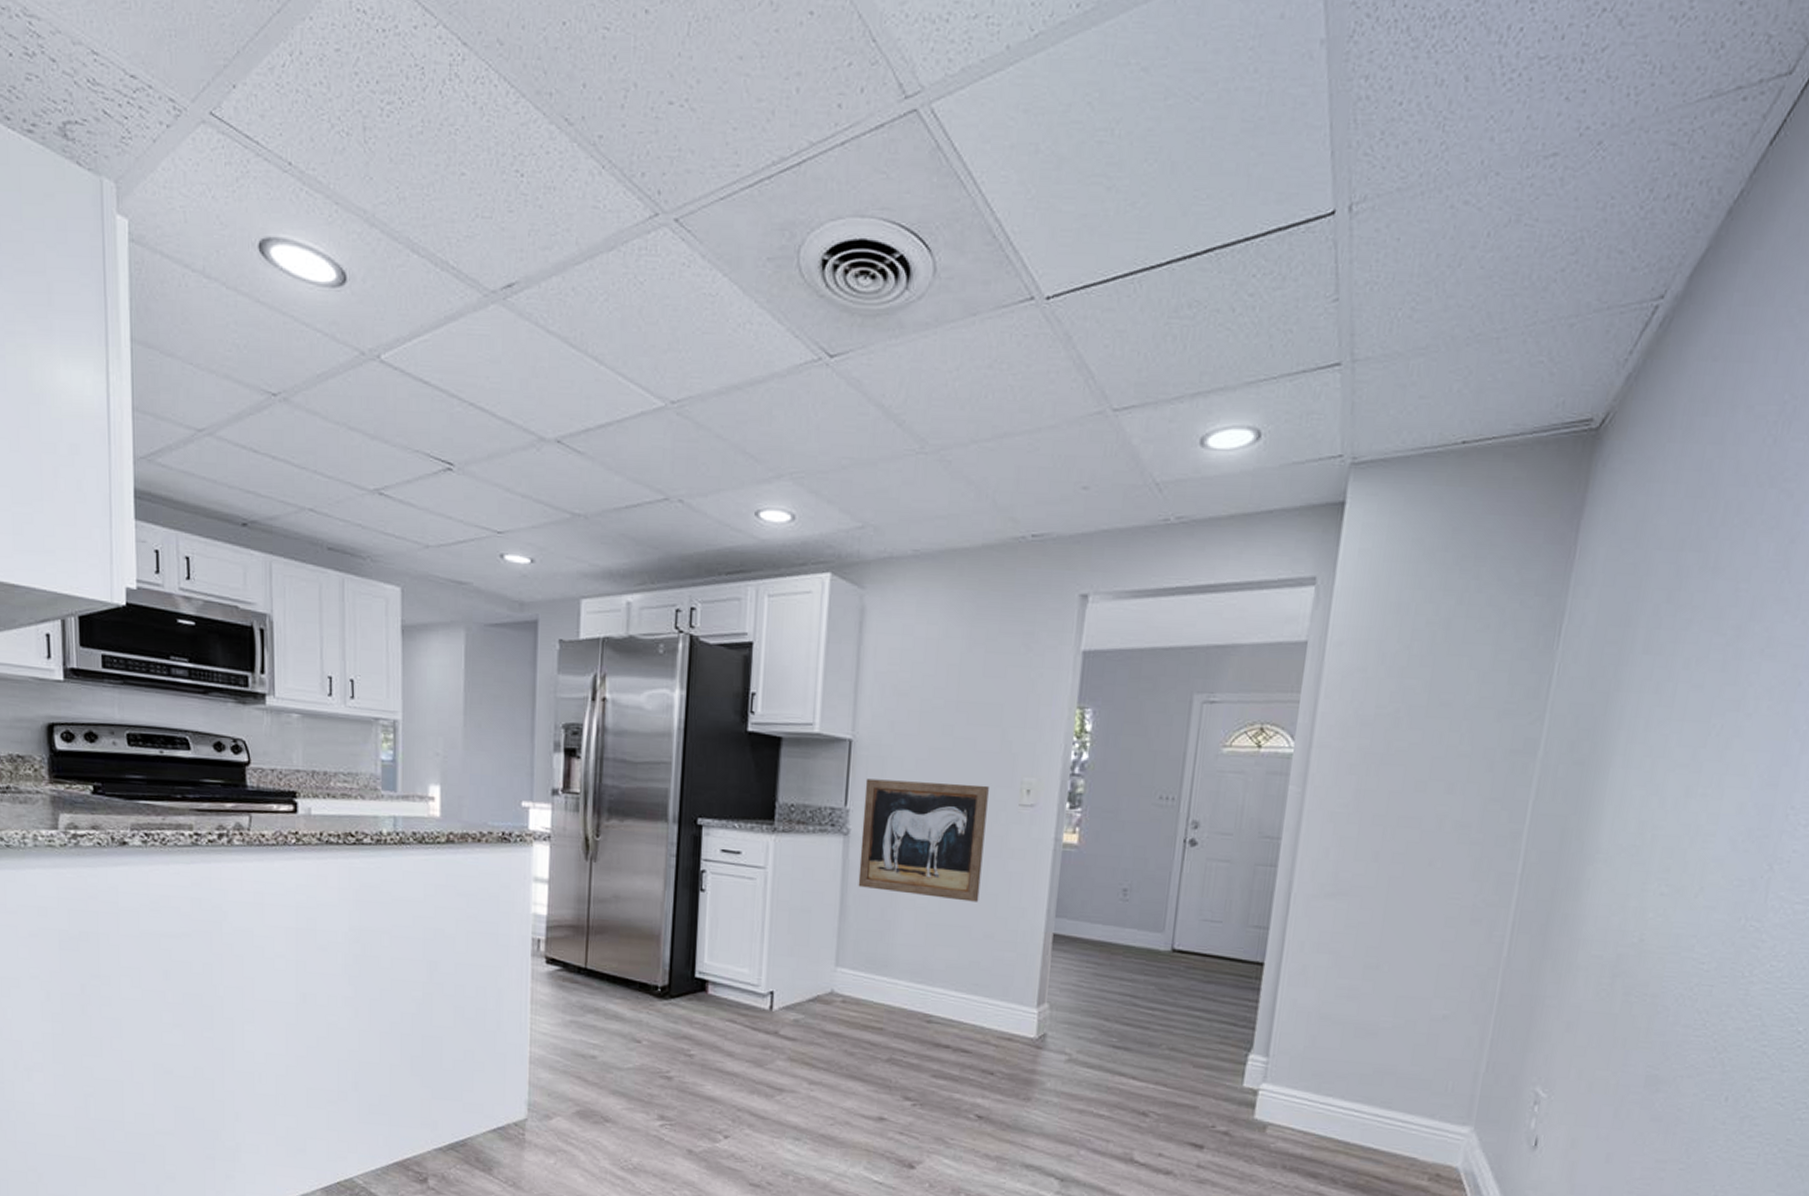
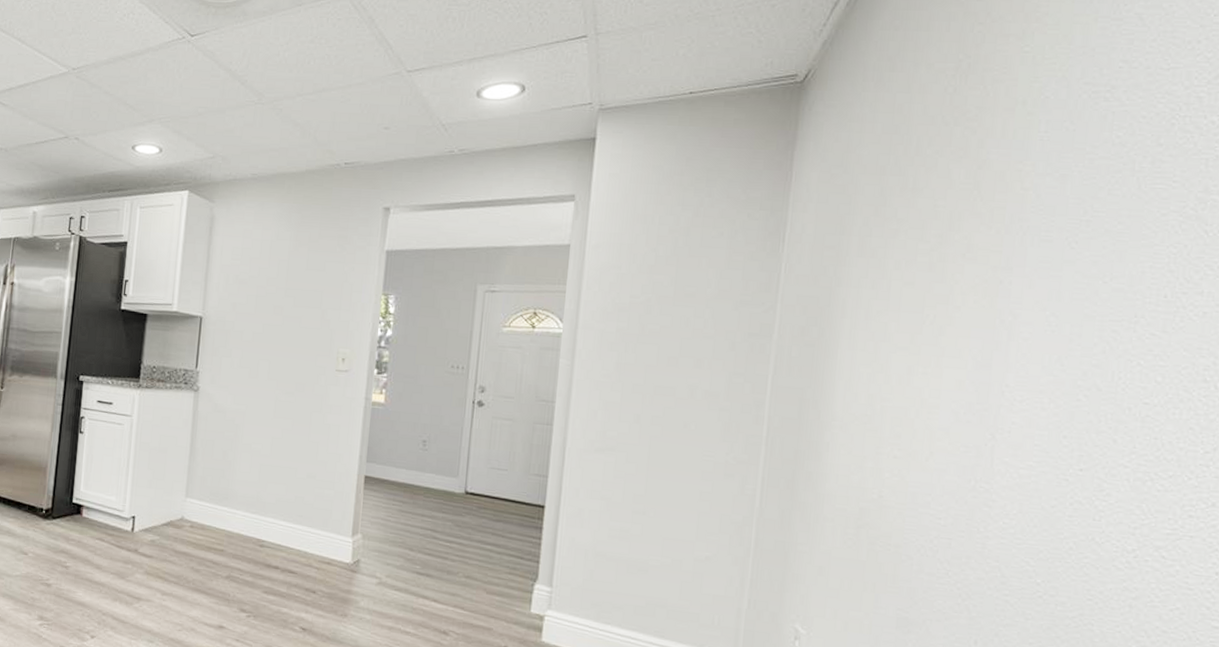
wall art: present [858,778,989,902] -> none [205,347,311,448]

